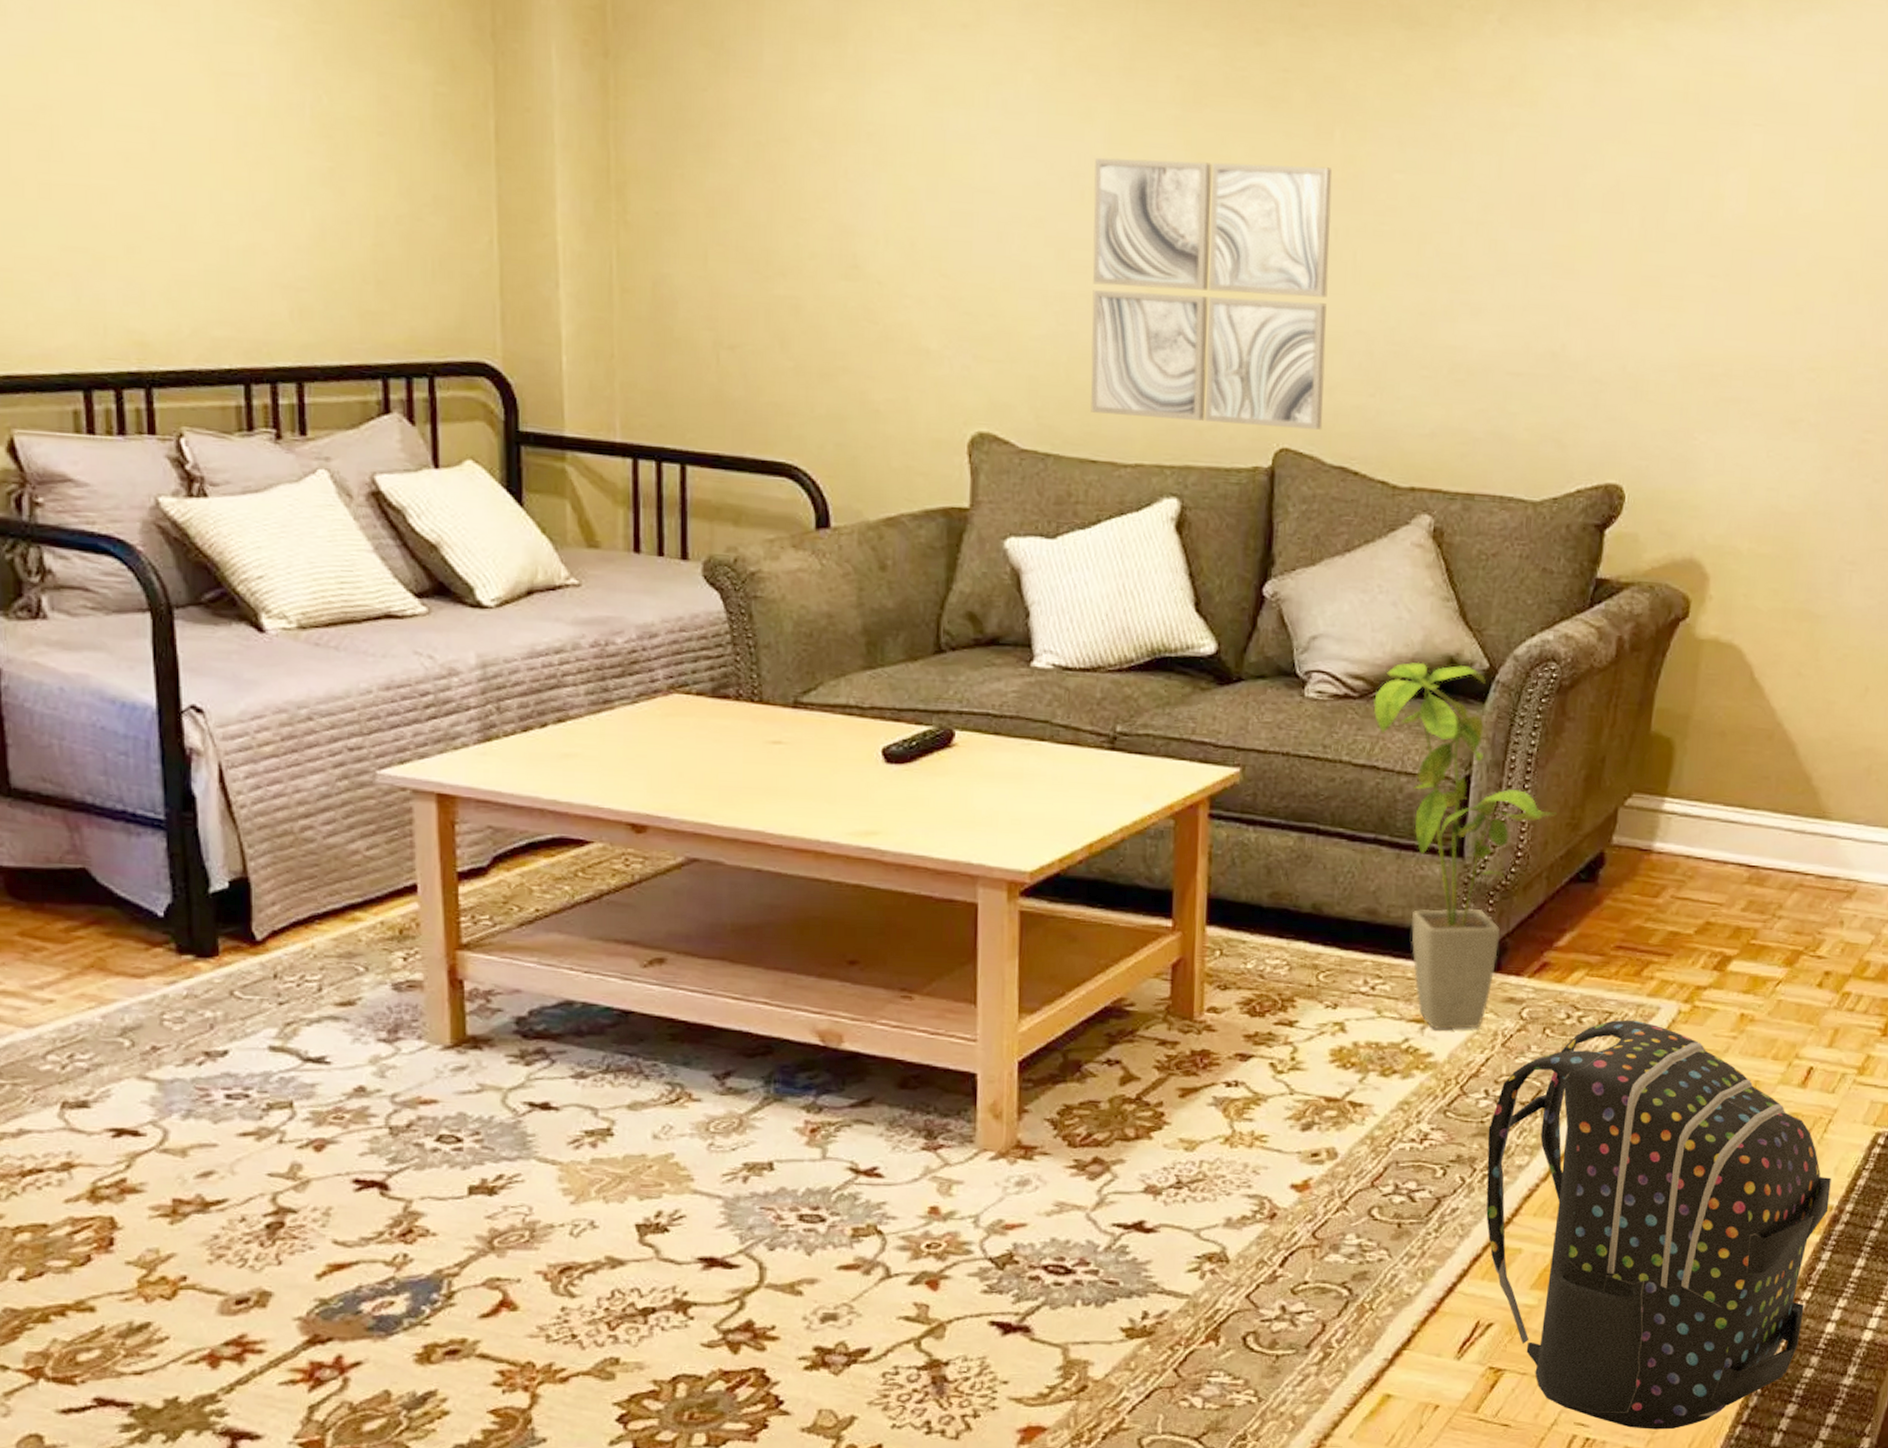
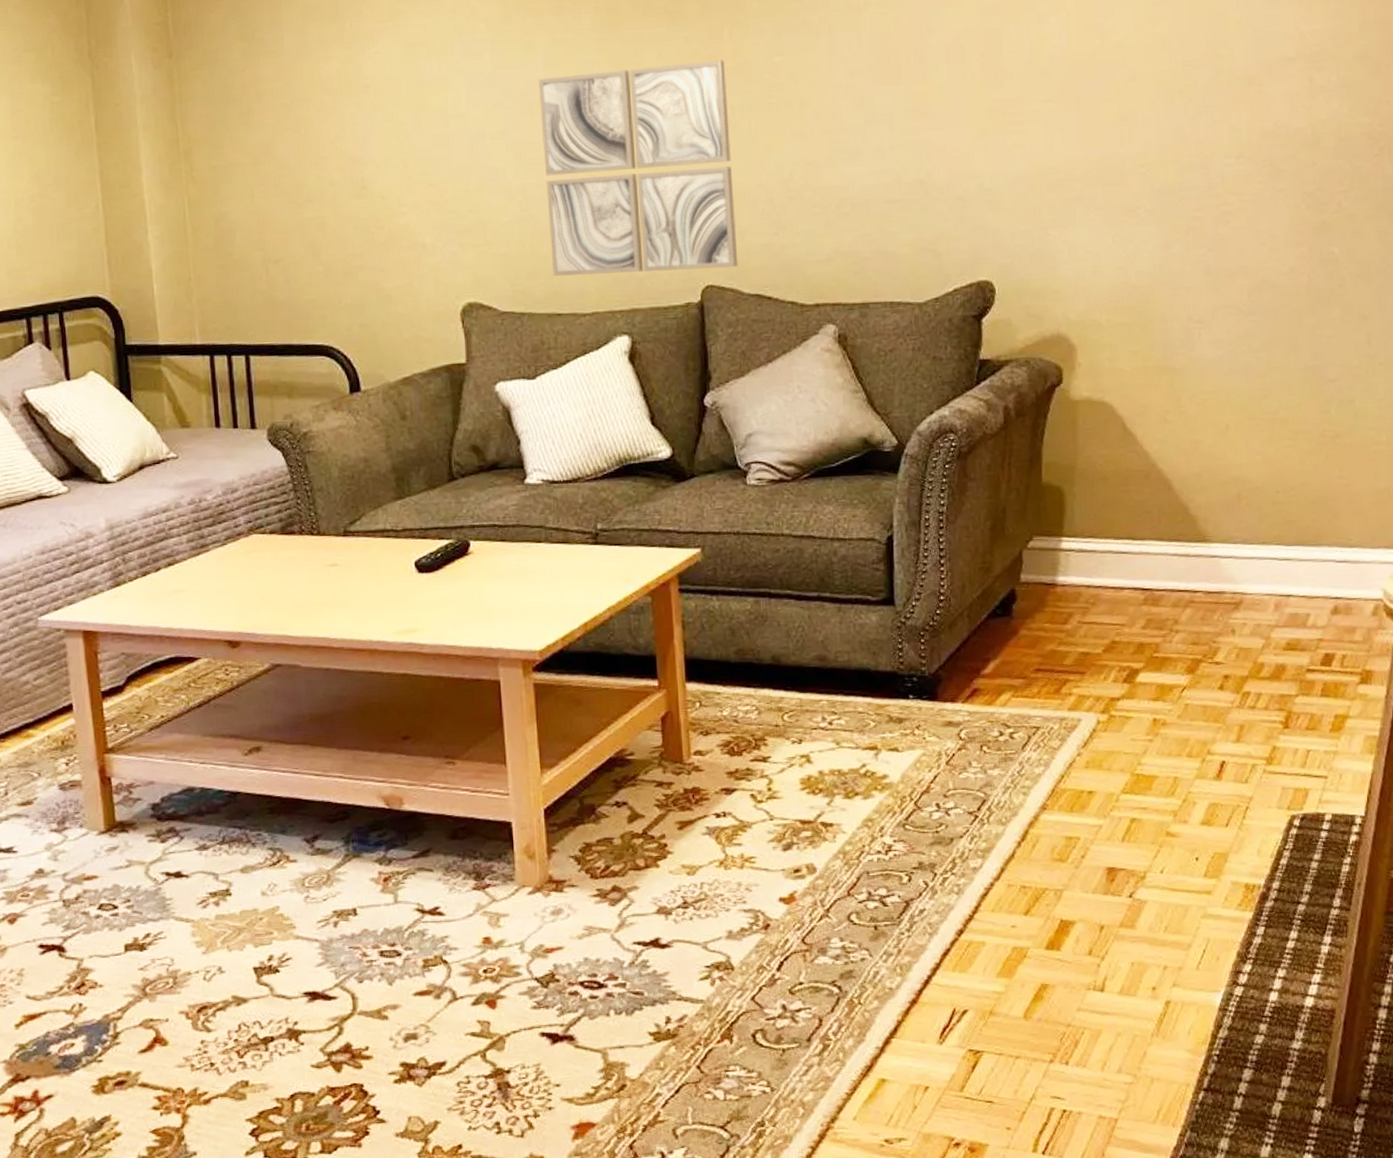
house plant: present [1373,662,1557,1029] -> none [804,445,970,754]
backpack: present [1486,1019,1832,1430] -> none [943,732,1257,1099]

